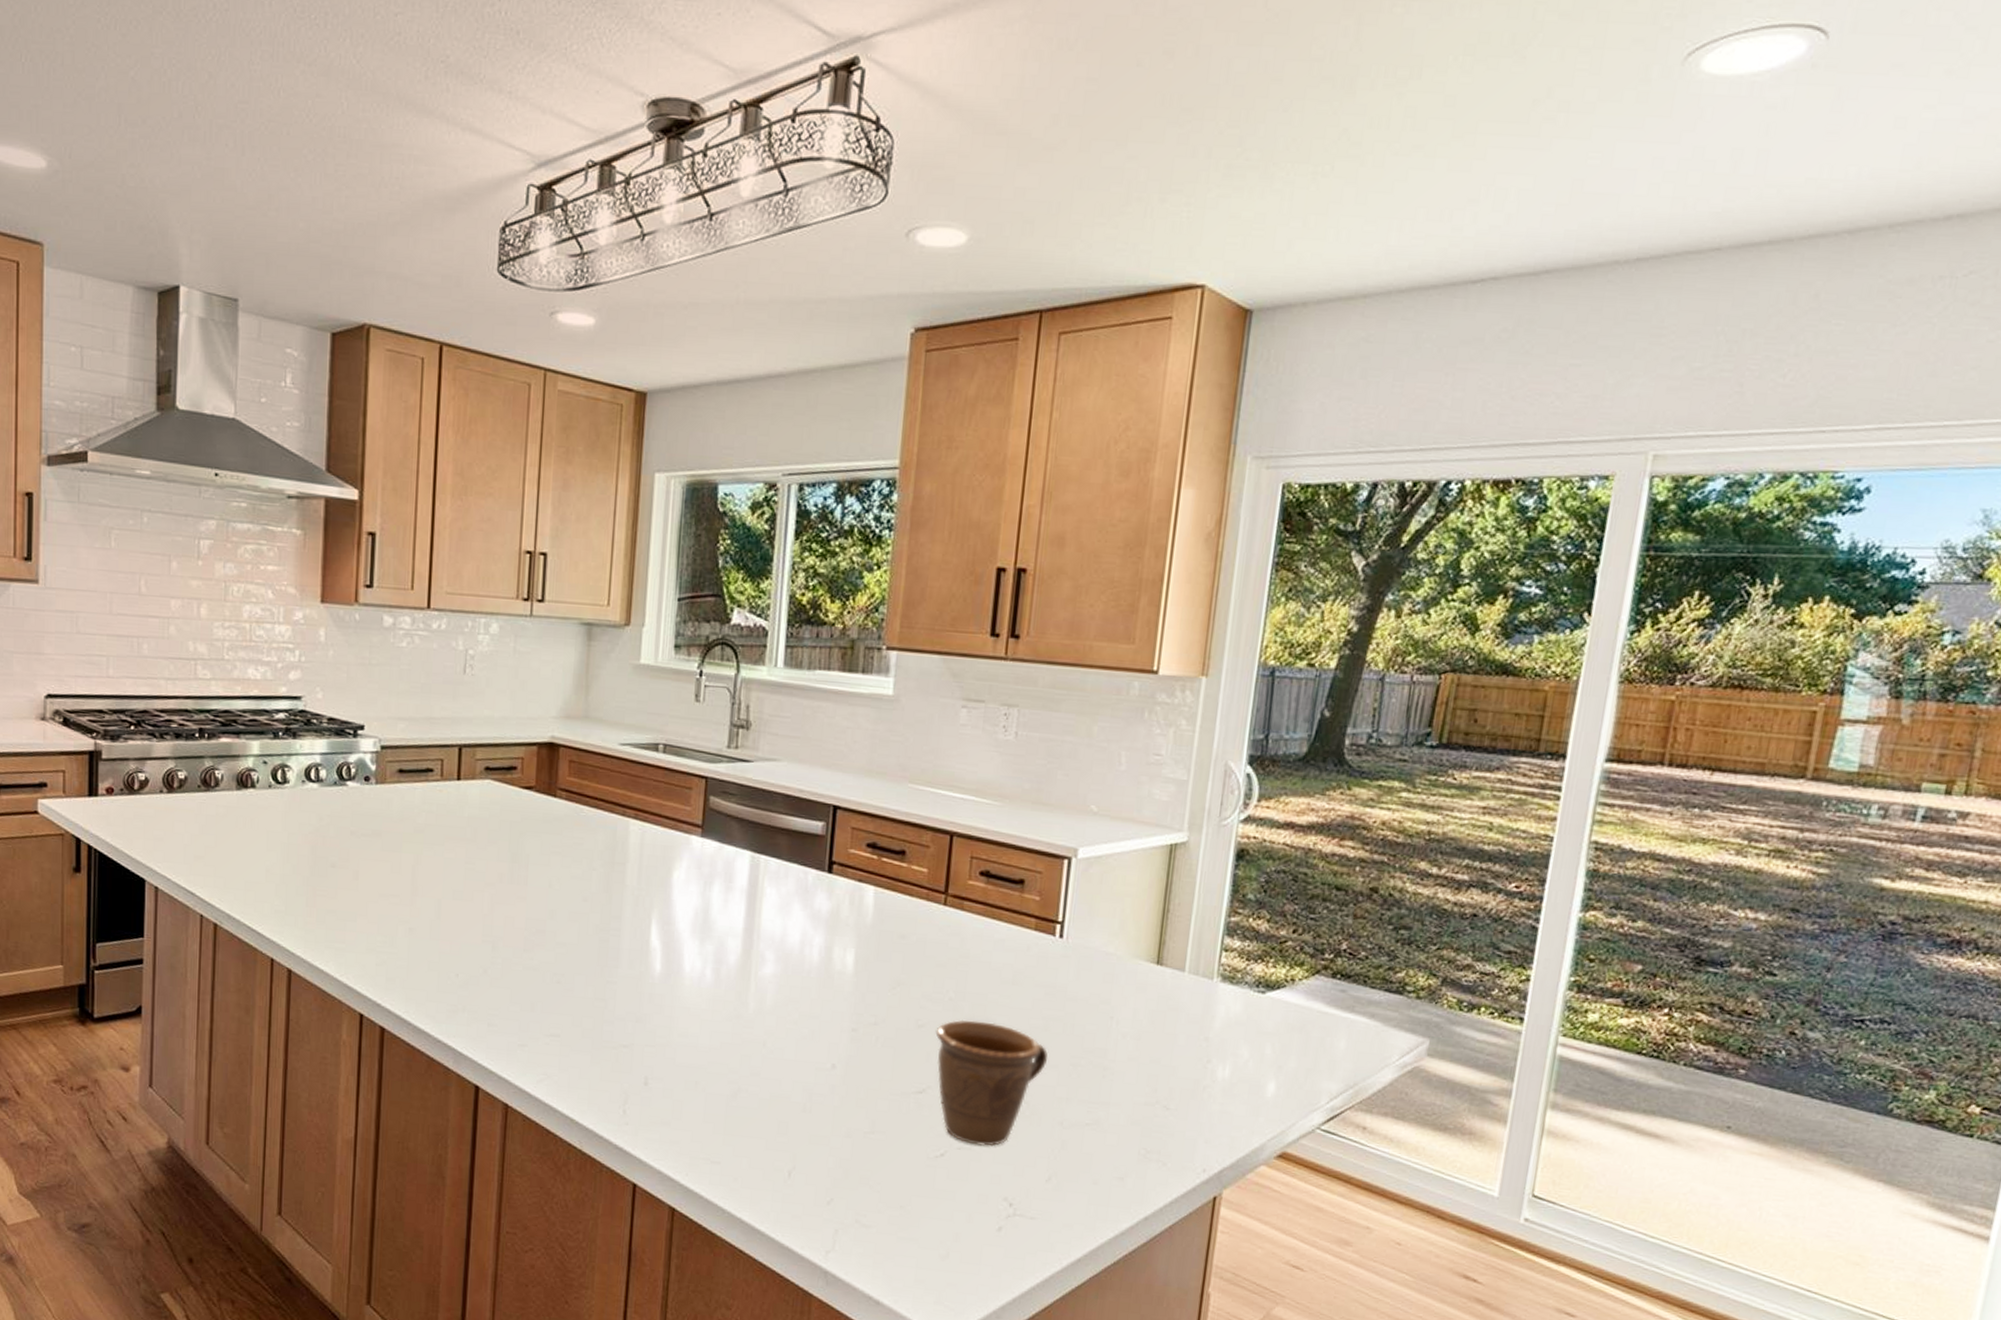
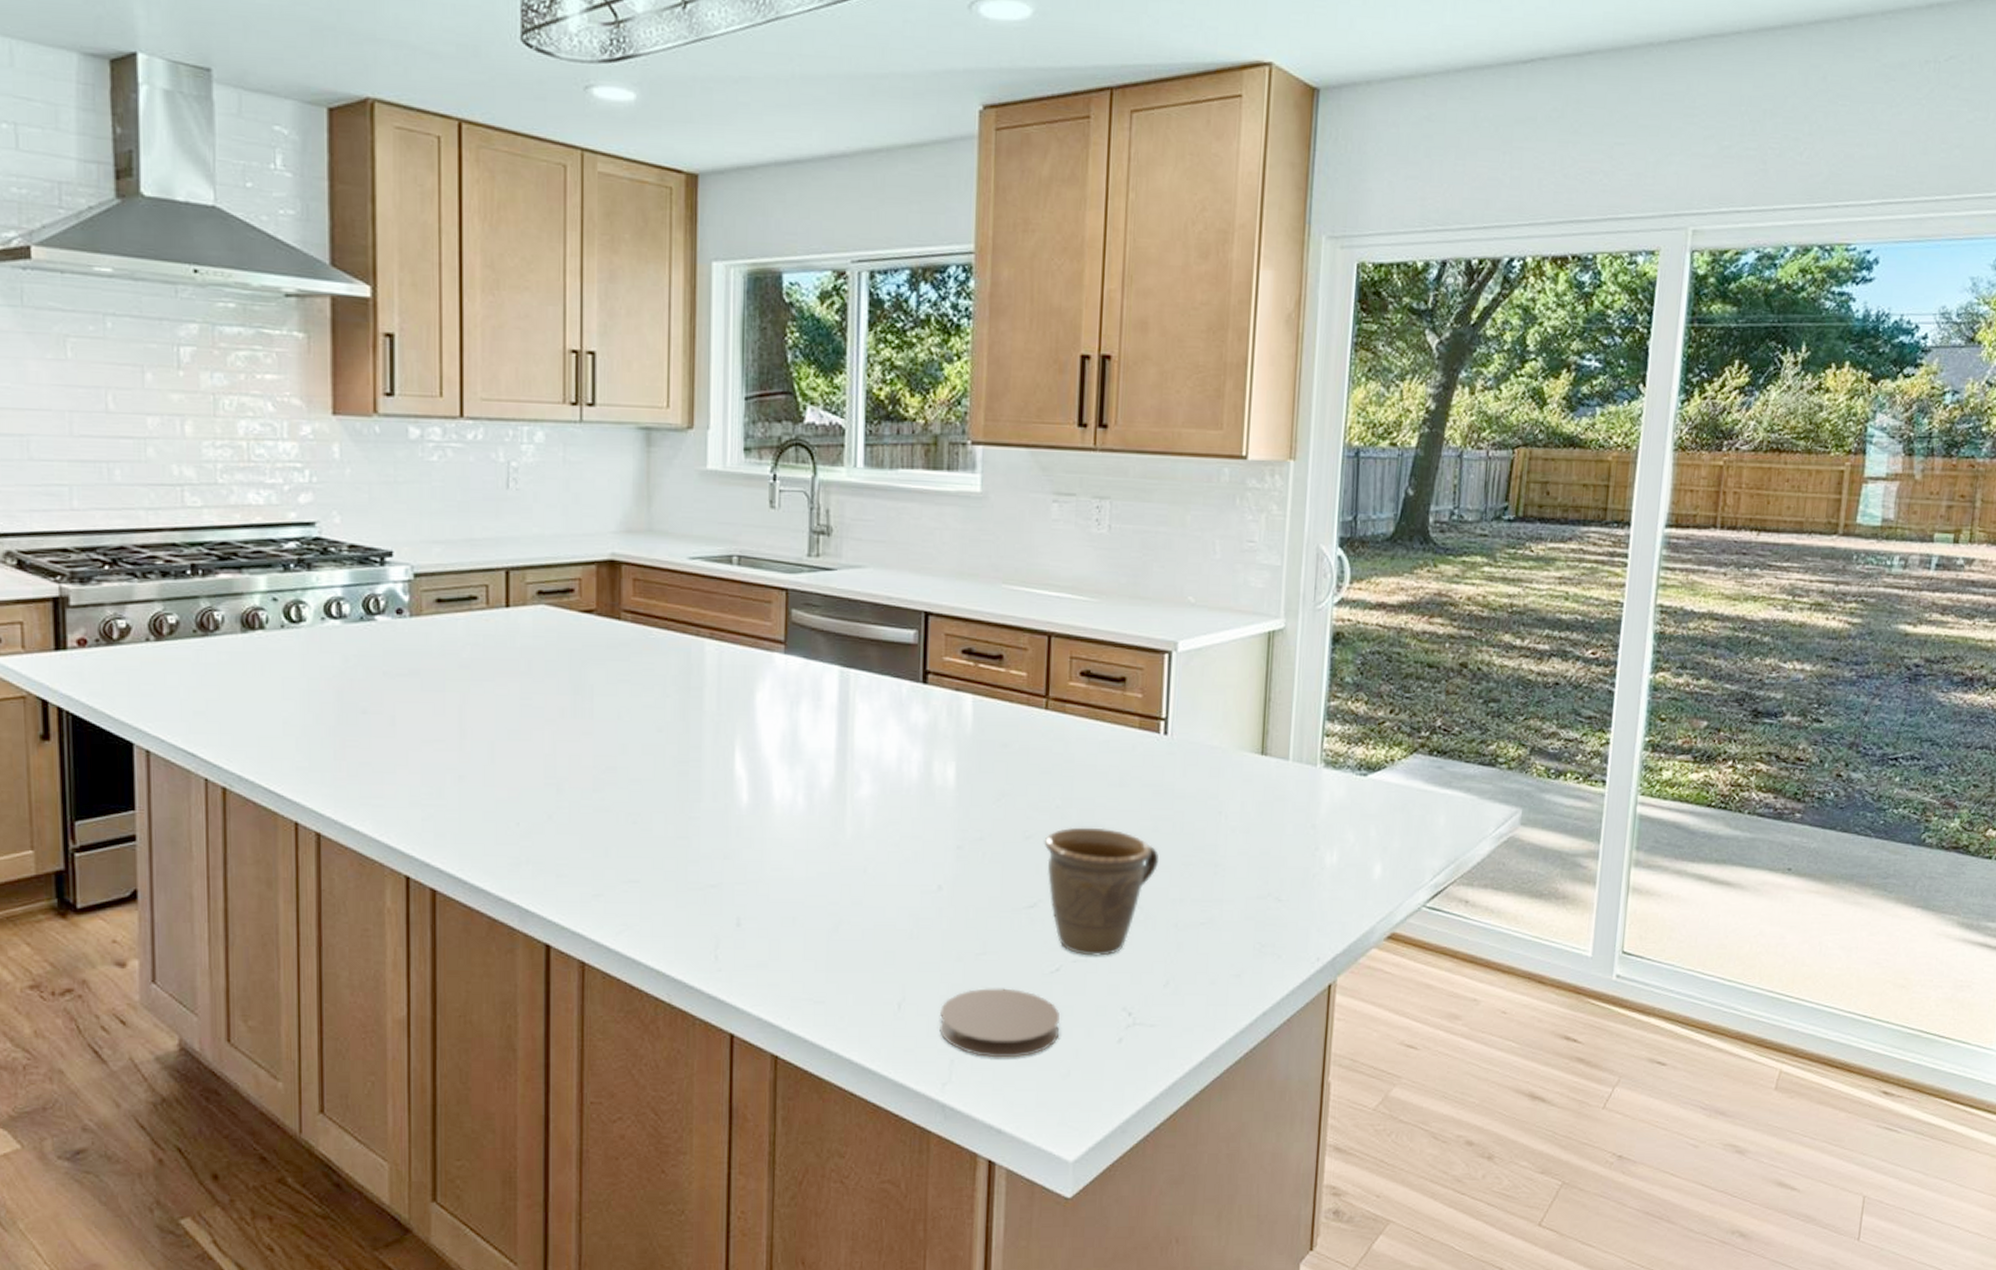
coaster: none [826,1165,942,1235] -> present [940,988,1060,1058]

